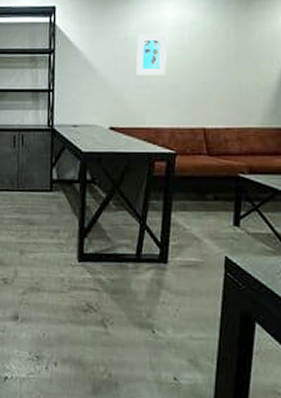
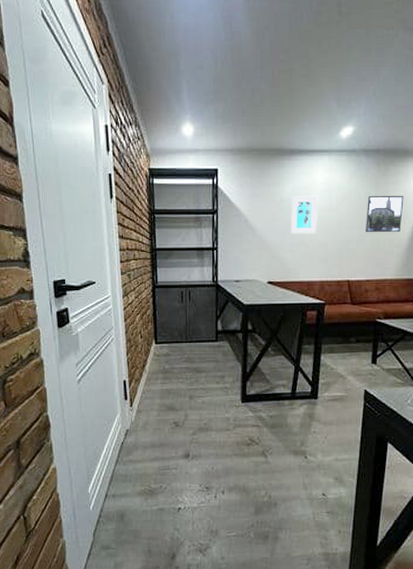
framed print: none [223,32,271,75] -> present [365,195,404,233]

